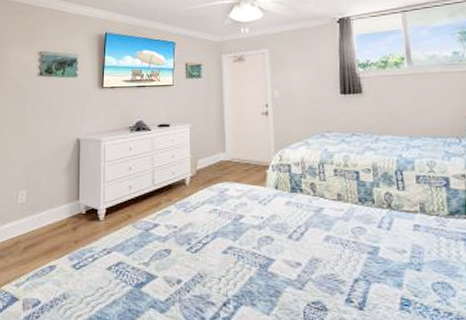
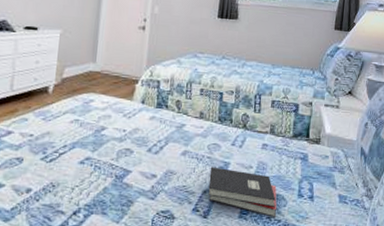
hardback book: none [358,252,446,309] -> present [208,167,277,217]

